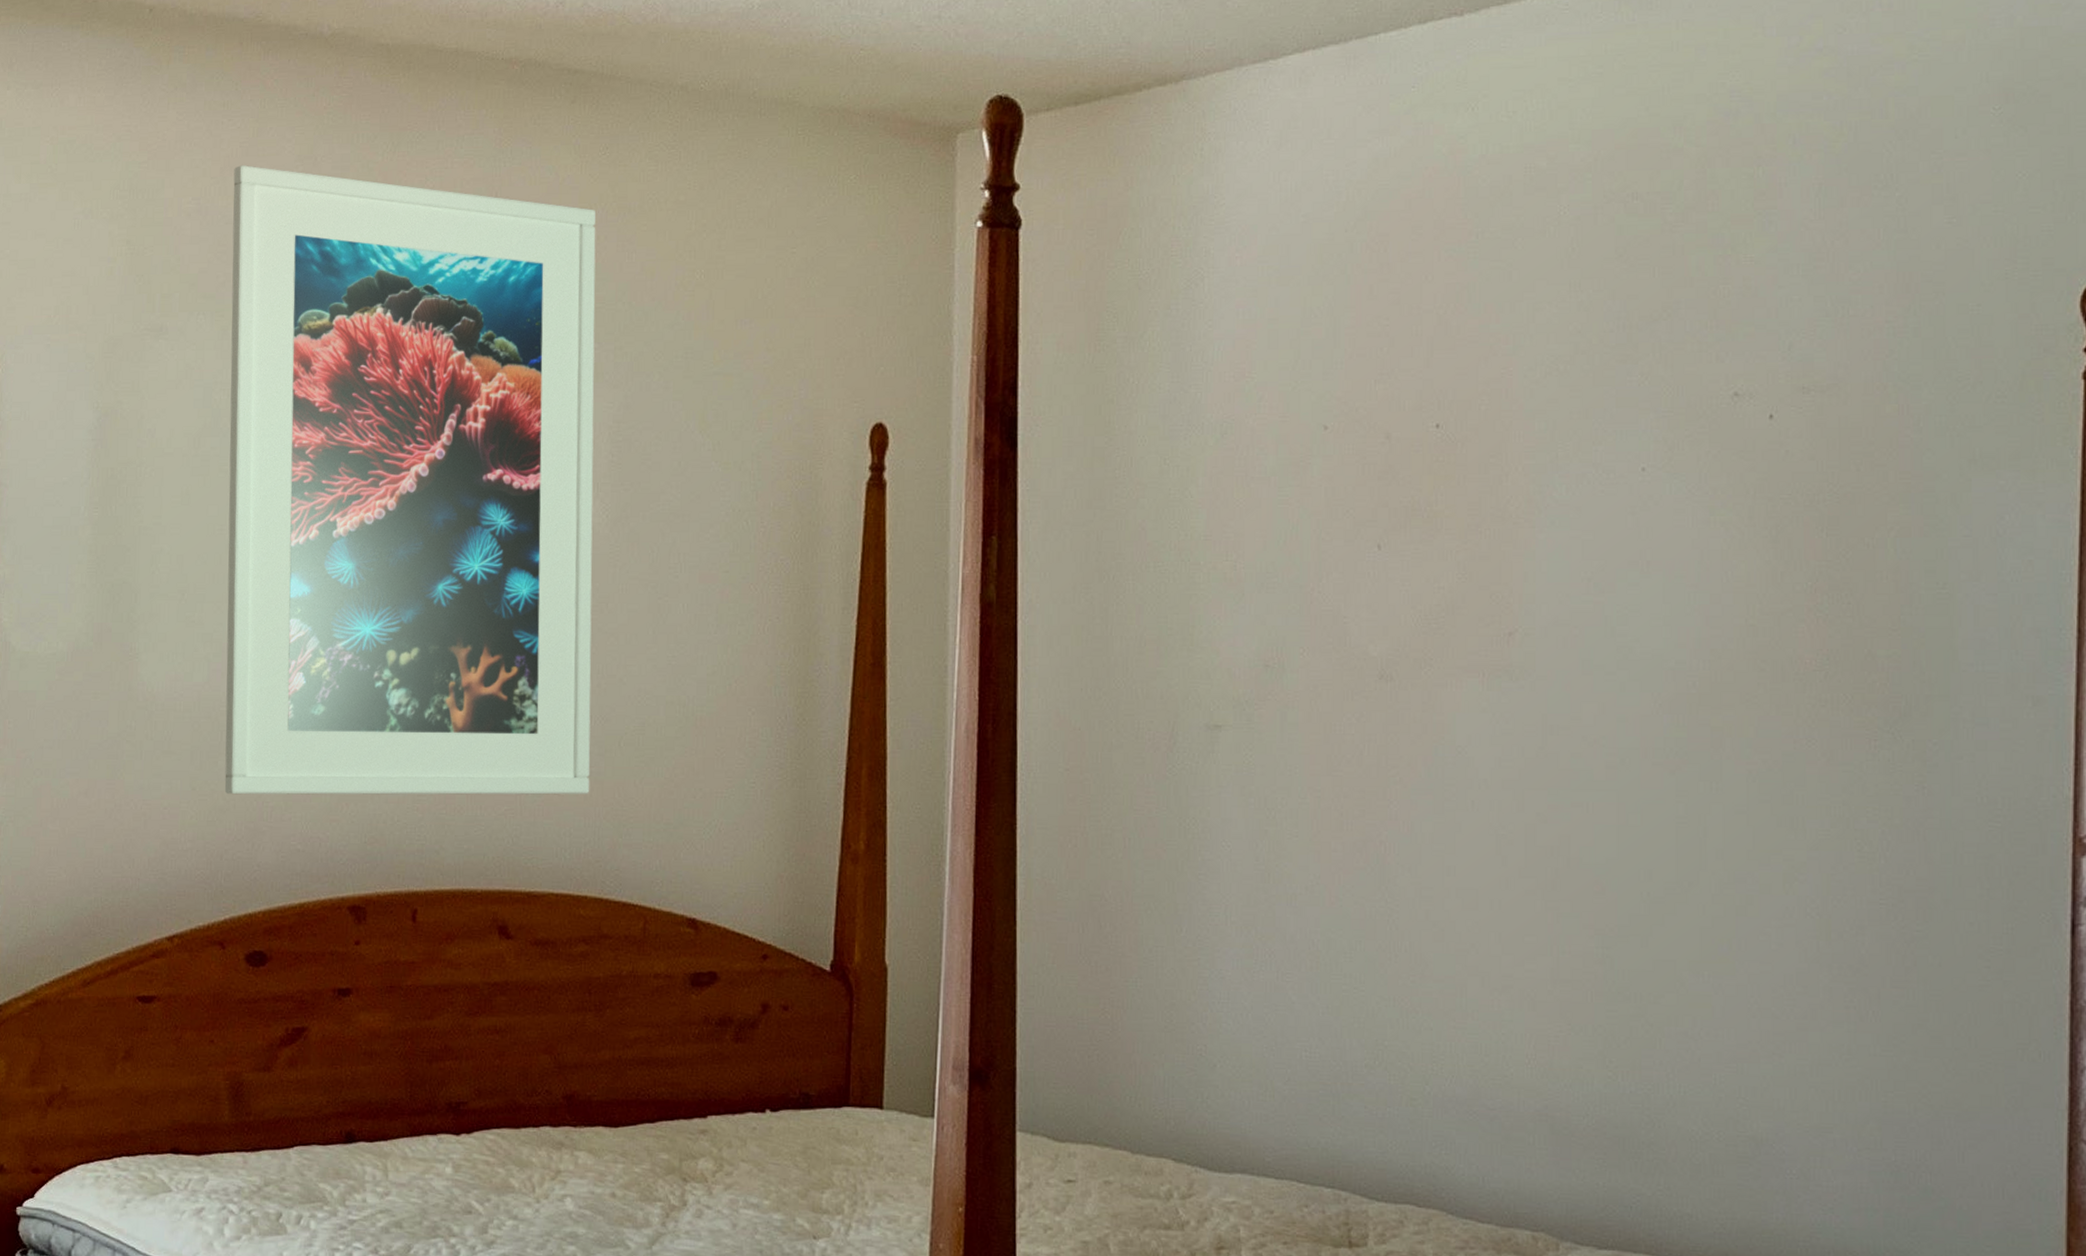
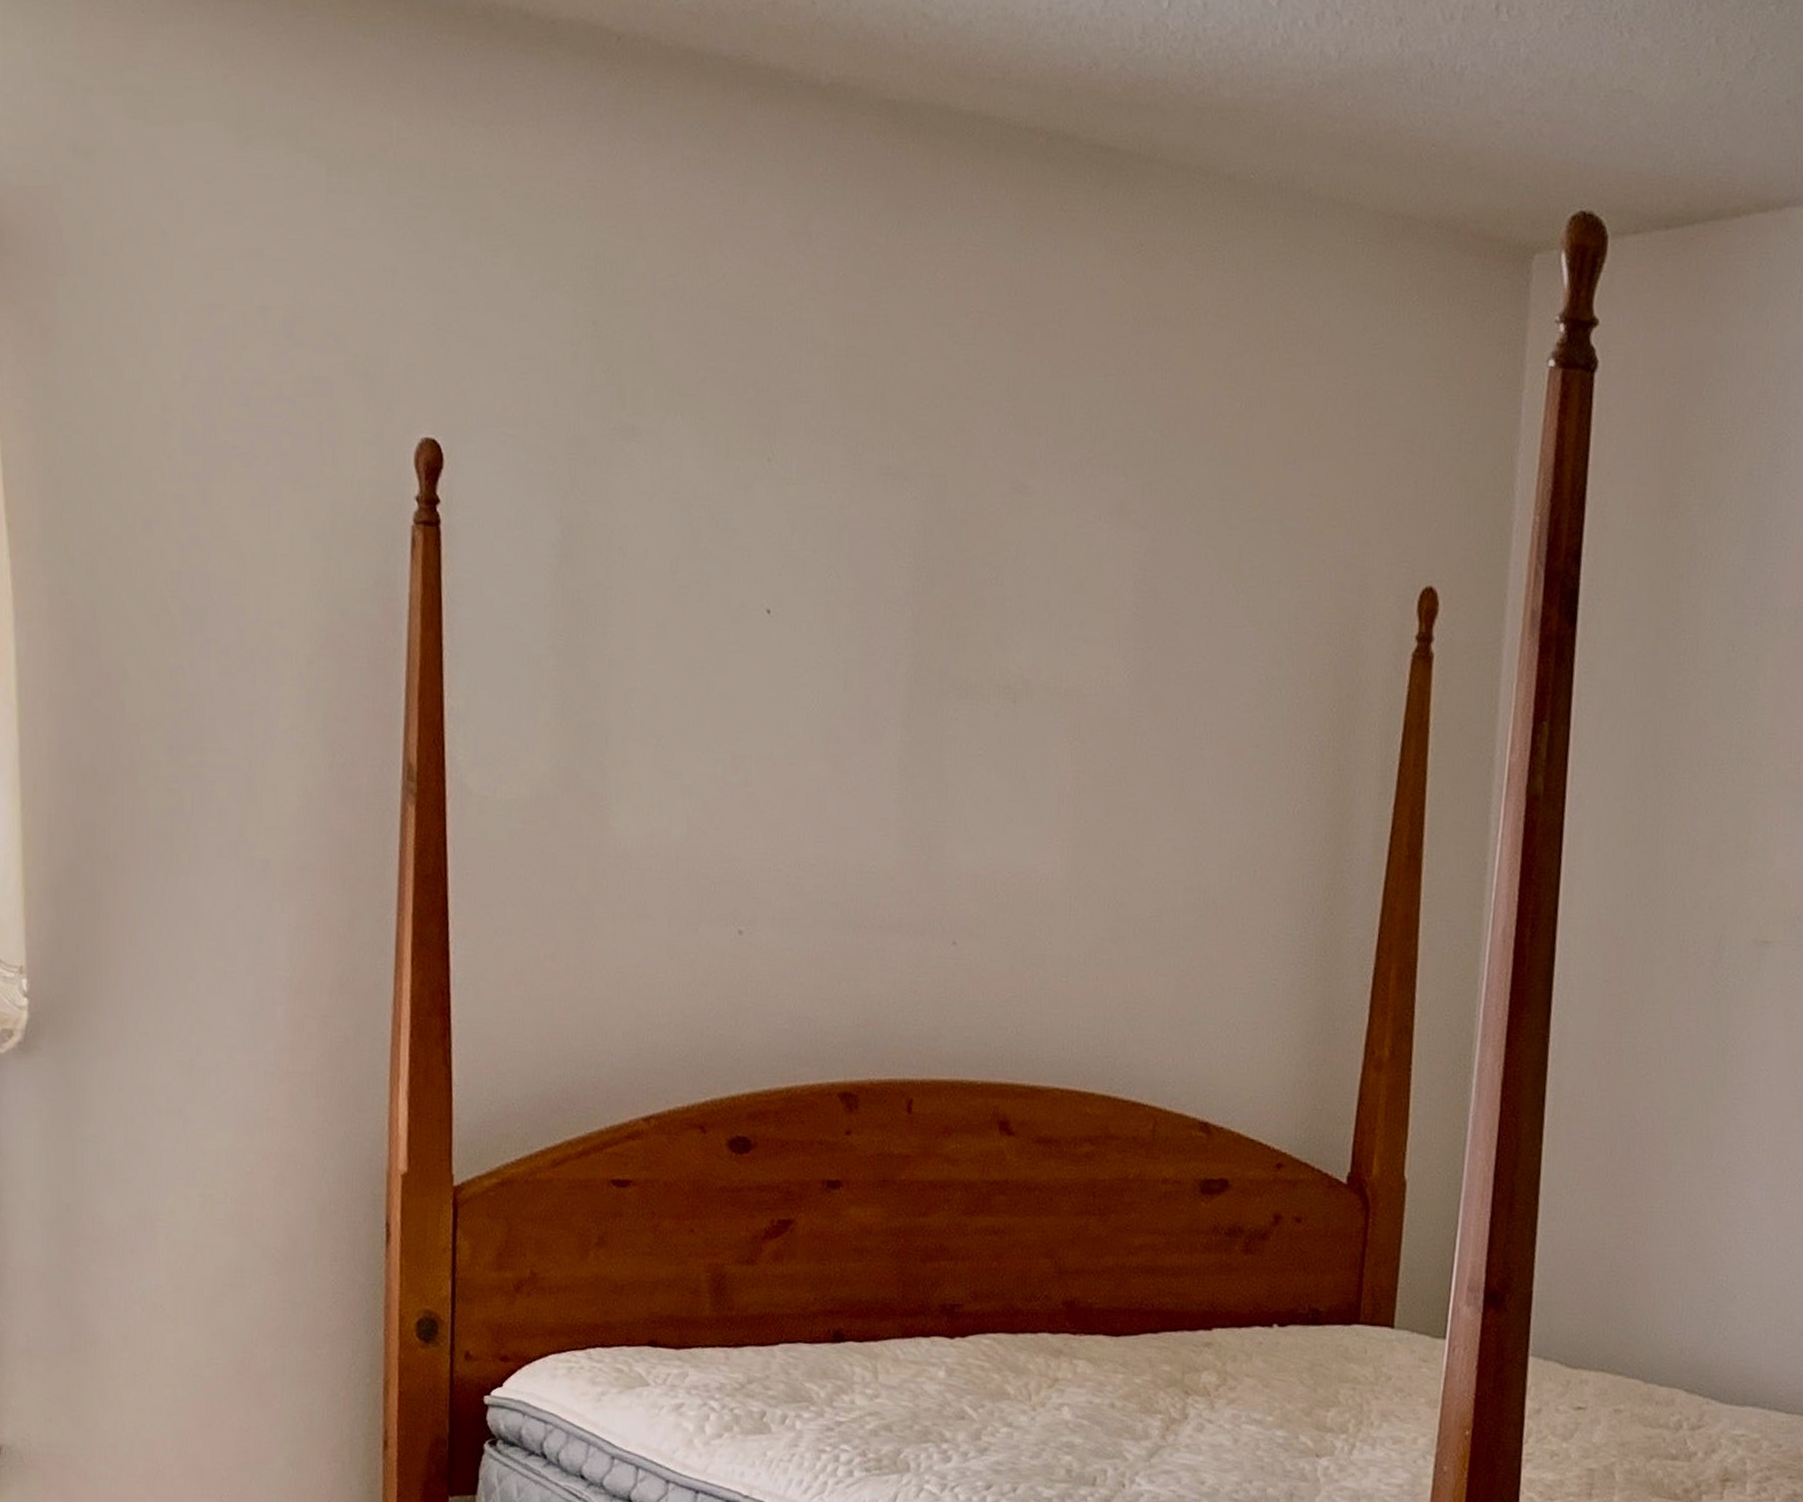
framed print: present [224,165,596,795] -> none [705,238,1127,984]

